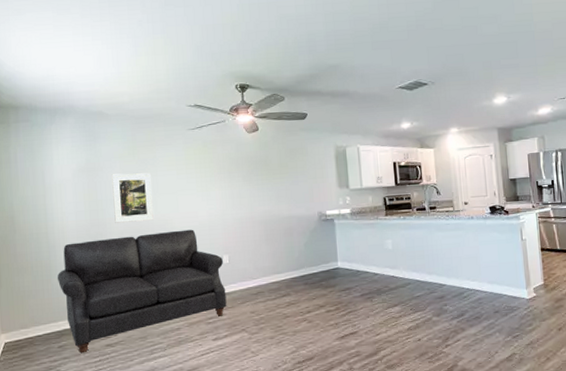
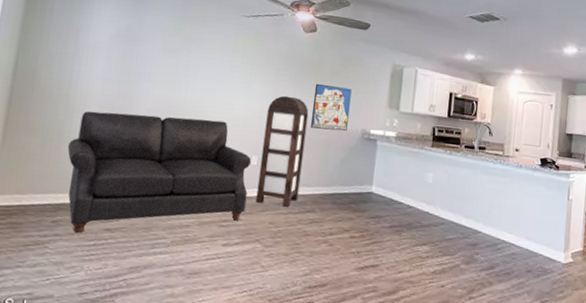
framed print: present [111,173,154,223] -> none [144,46,193,104]
bookshelf: none [228,195,273,296] -> present [255,95,309,207]
wall art: none [267,177,305,221] -> present [311,83,352,132]

